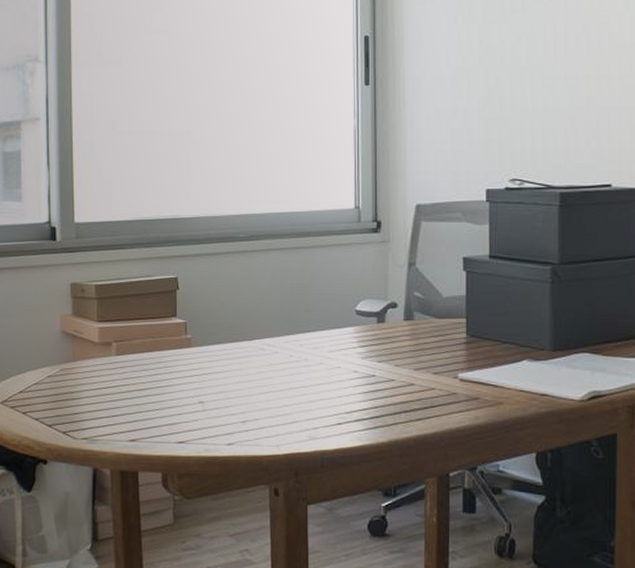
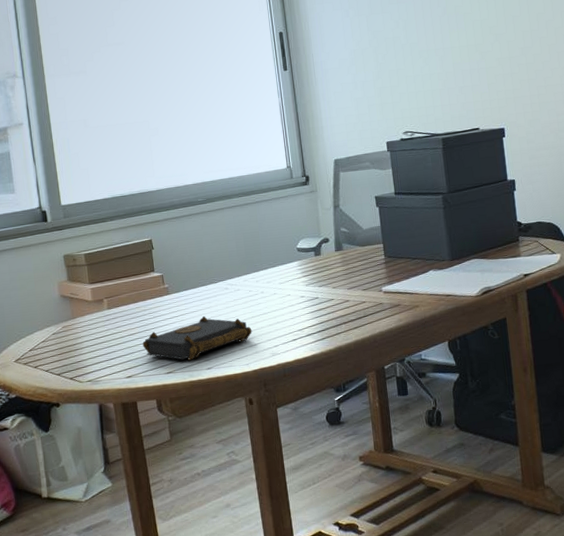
book: none [153,379,288,431] -> present [142,316,252,360]

